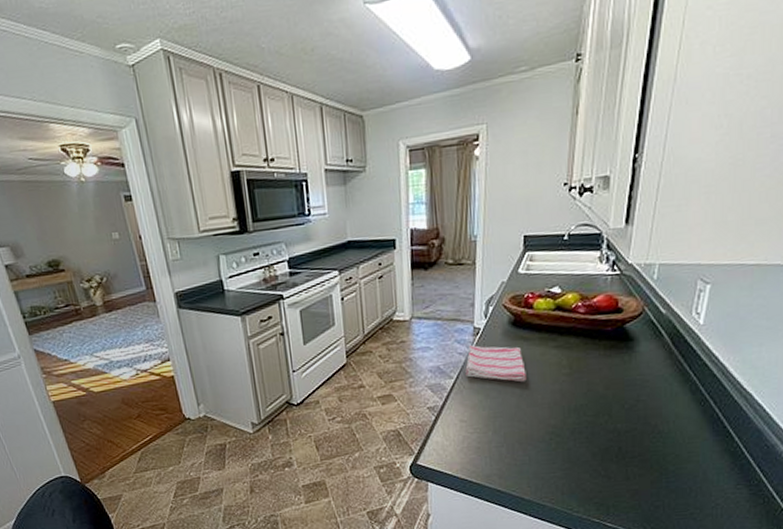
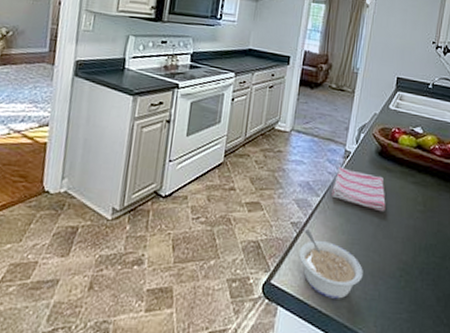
legume: none [441,411,510,469] -> present [299,229,363,299]

